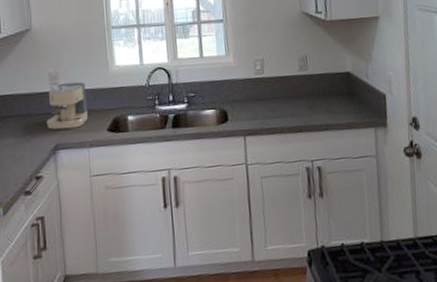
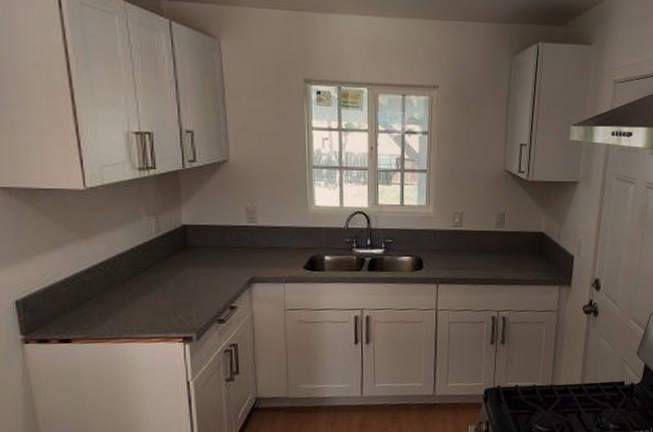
coffee maker: present [46,81,88,130] -> none [242,218,284,264]

